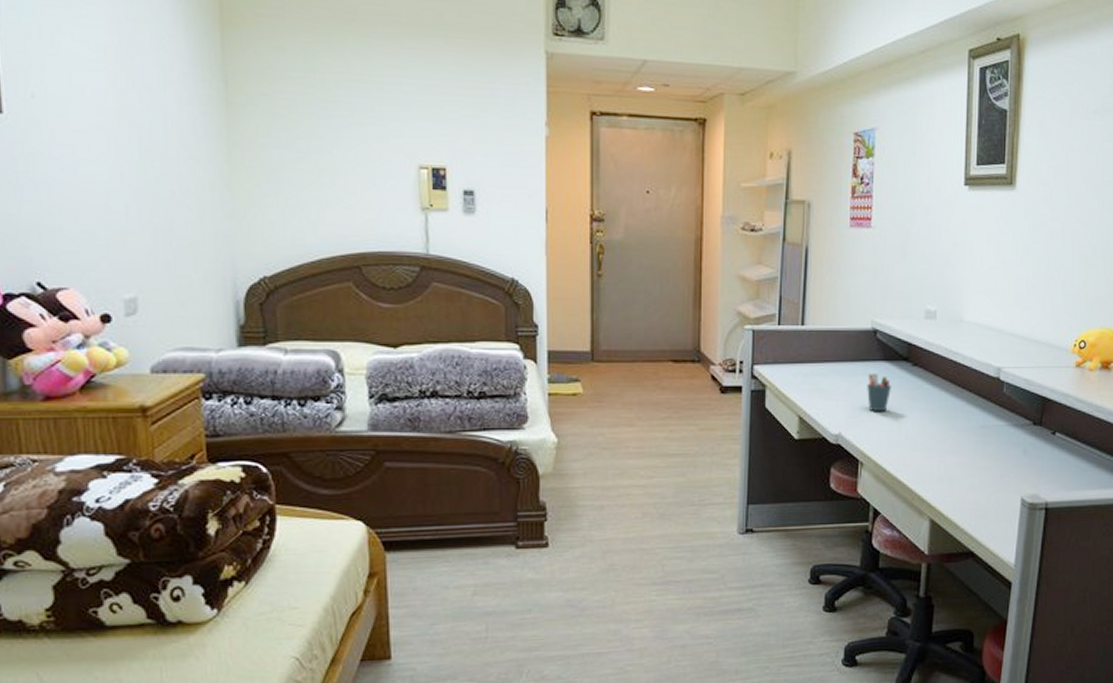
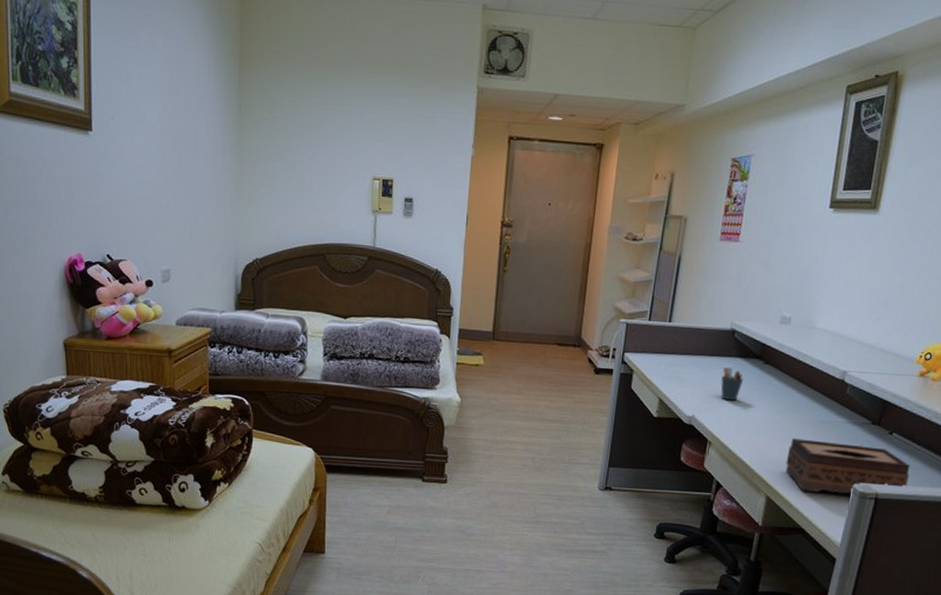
tissue box: none [947,449,1077,508] -> present [785,438,911,494]

